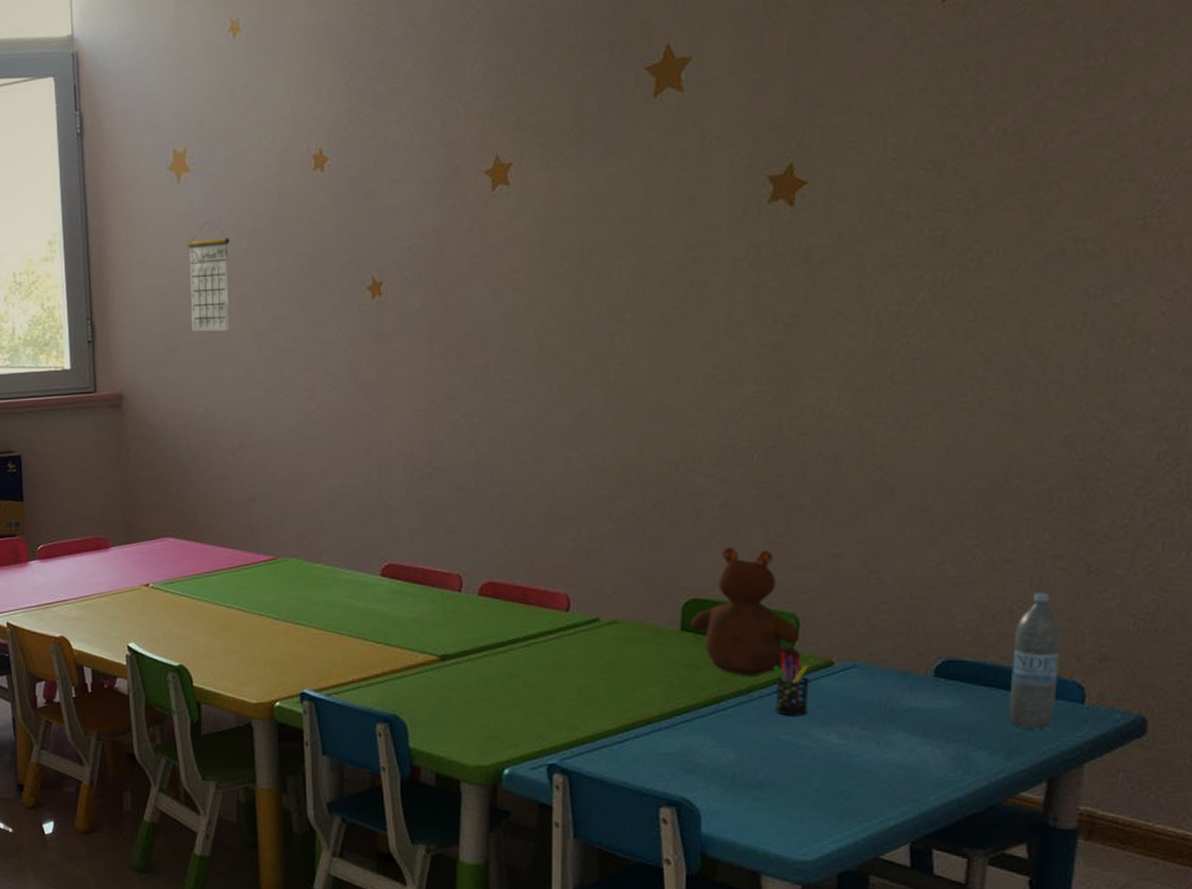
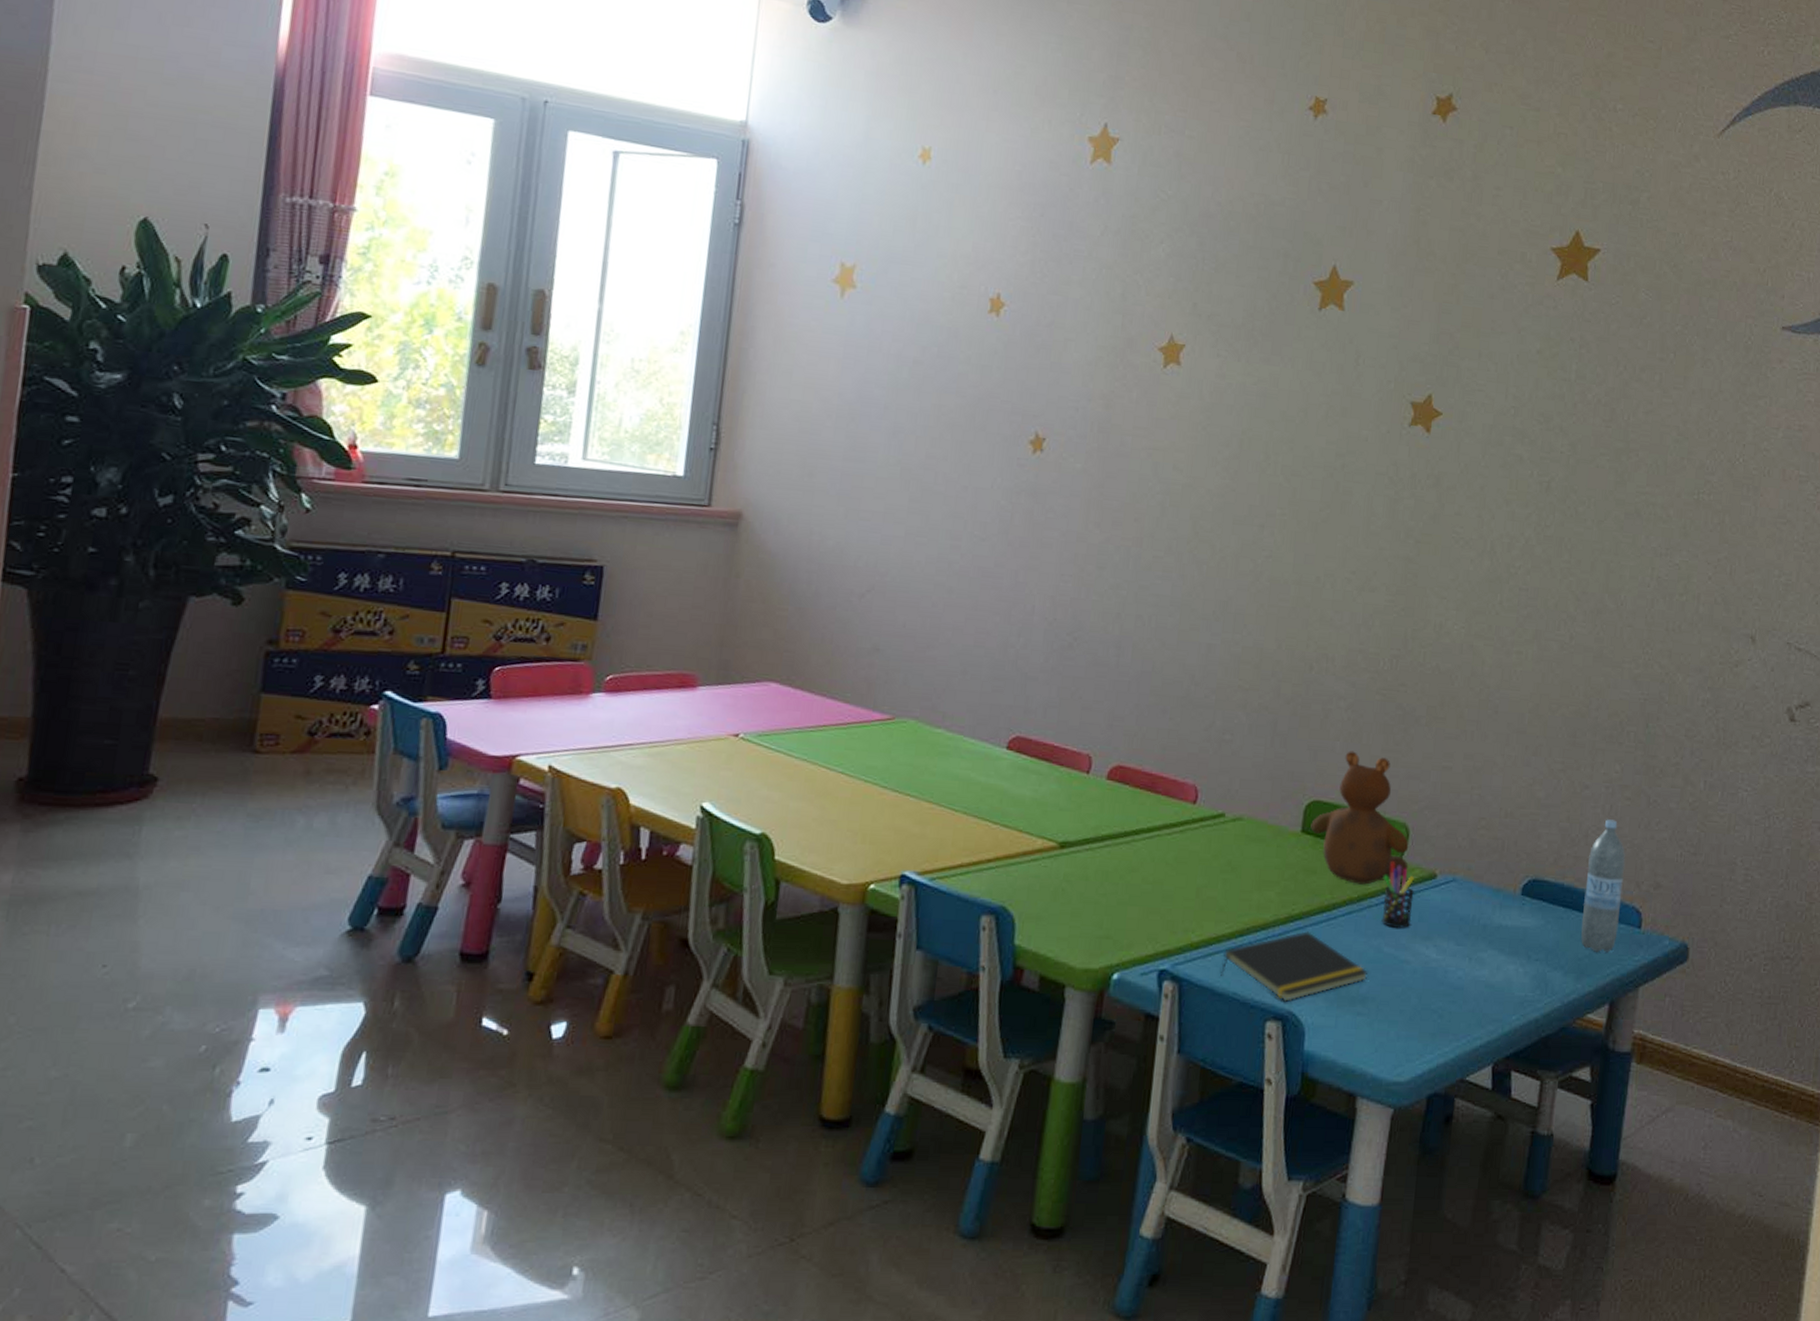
calendar: present [187,221,230,332] -> none [832,343,890,462]
notepad: none [609,723,765,789] -> present [1220,931,1369,1002]

